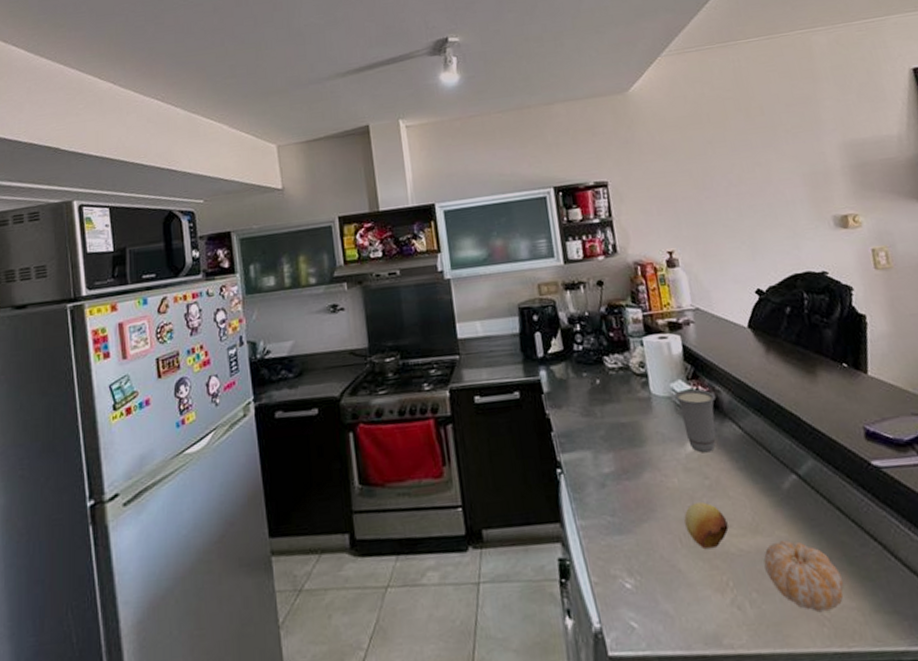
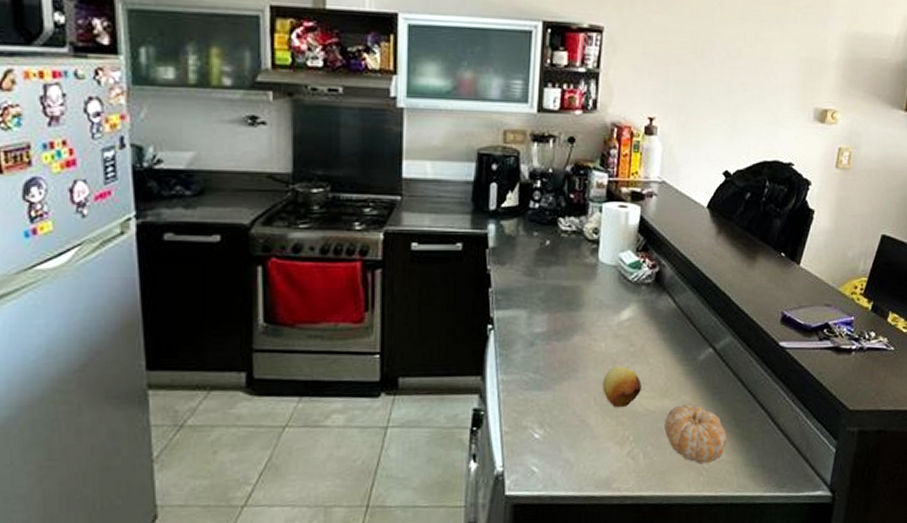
cup: present [674,388,717,453] -> none [620,261,660,322]

